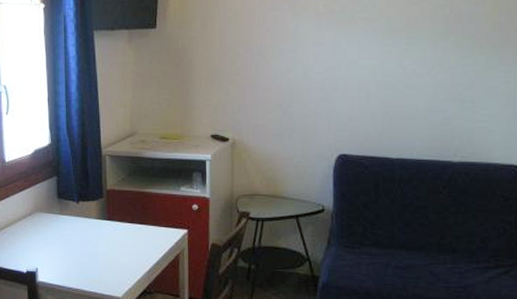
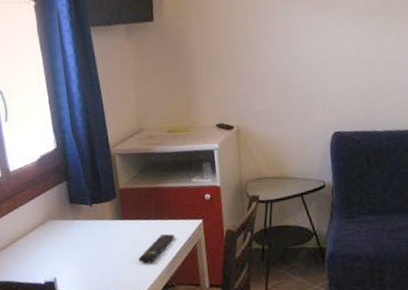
remote control: none [119,240,157,266] -> present [138,234,175,263]

